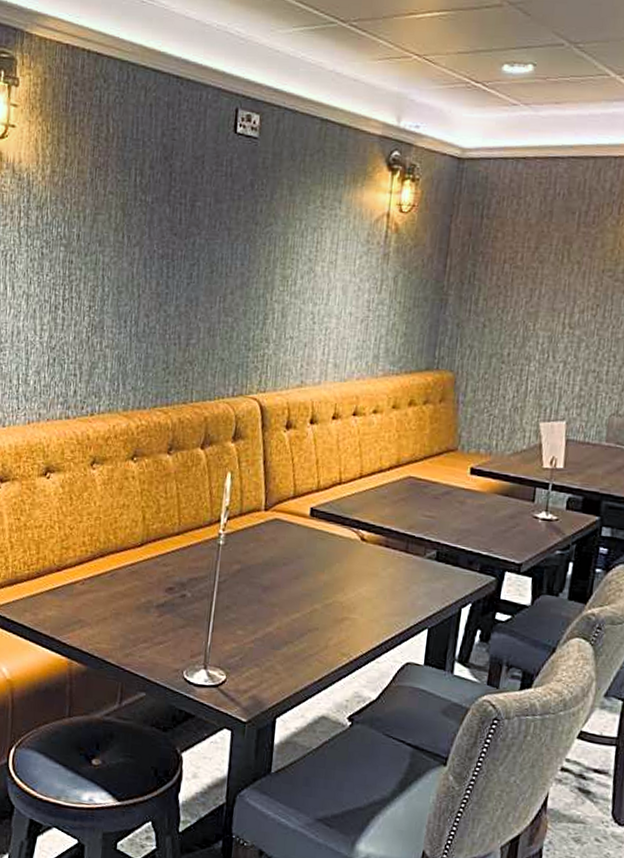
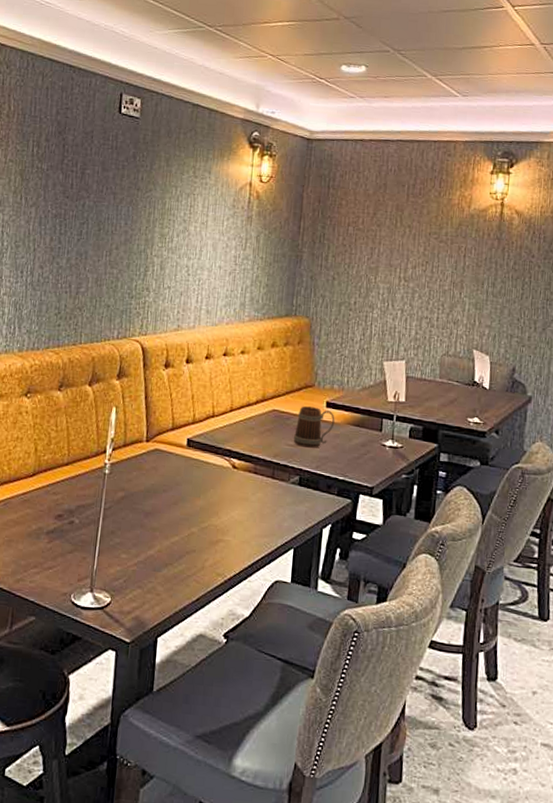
beer mug: none [430,473,480,520] -> present [293,406,335,448]

